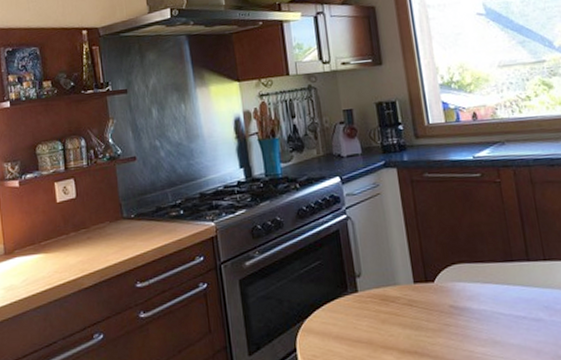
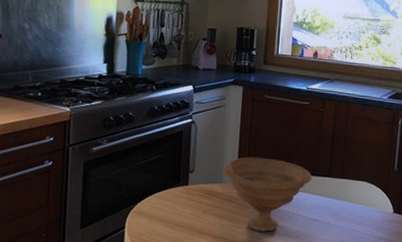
bowl: none [393,247,507,339] -> present [222,157,312,232]

